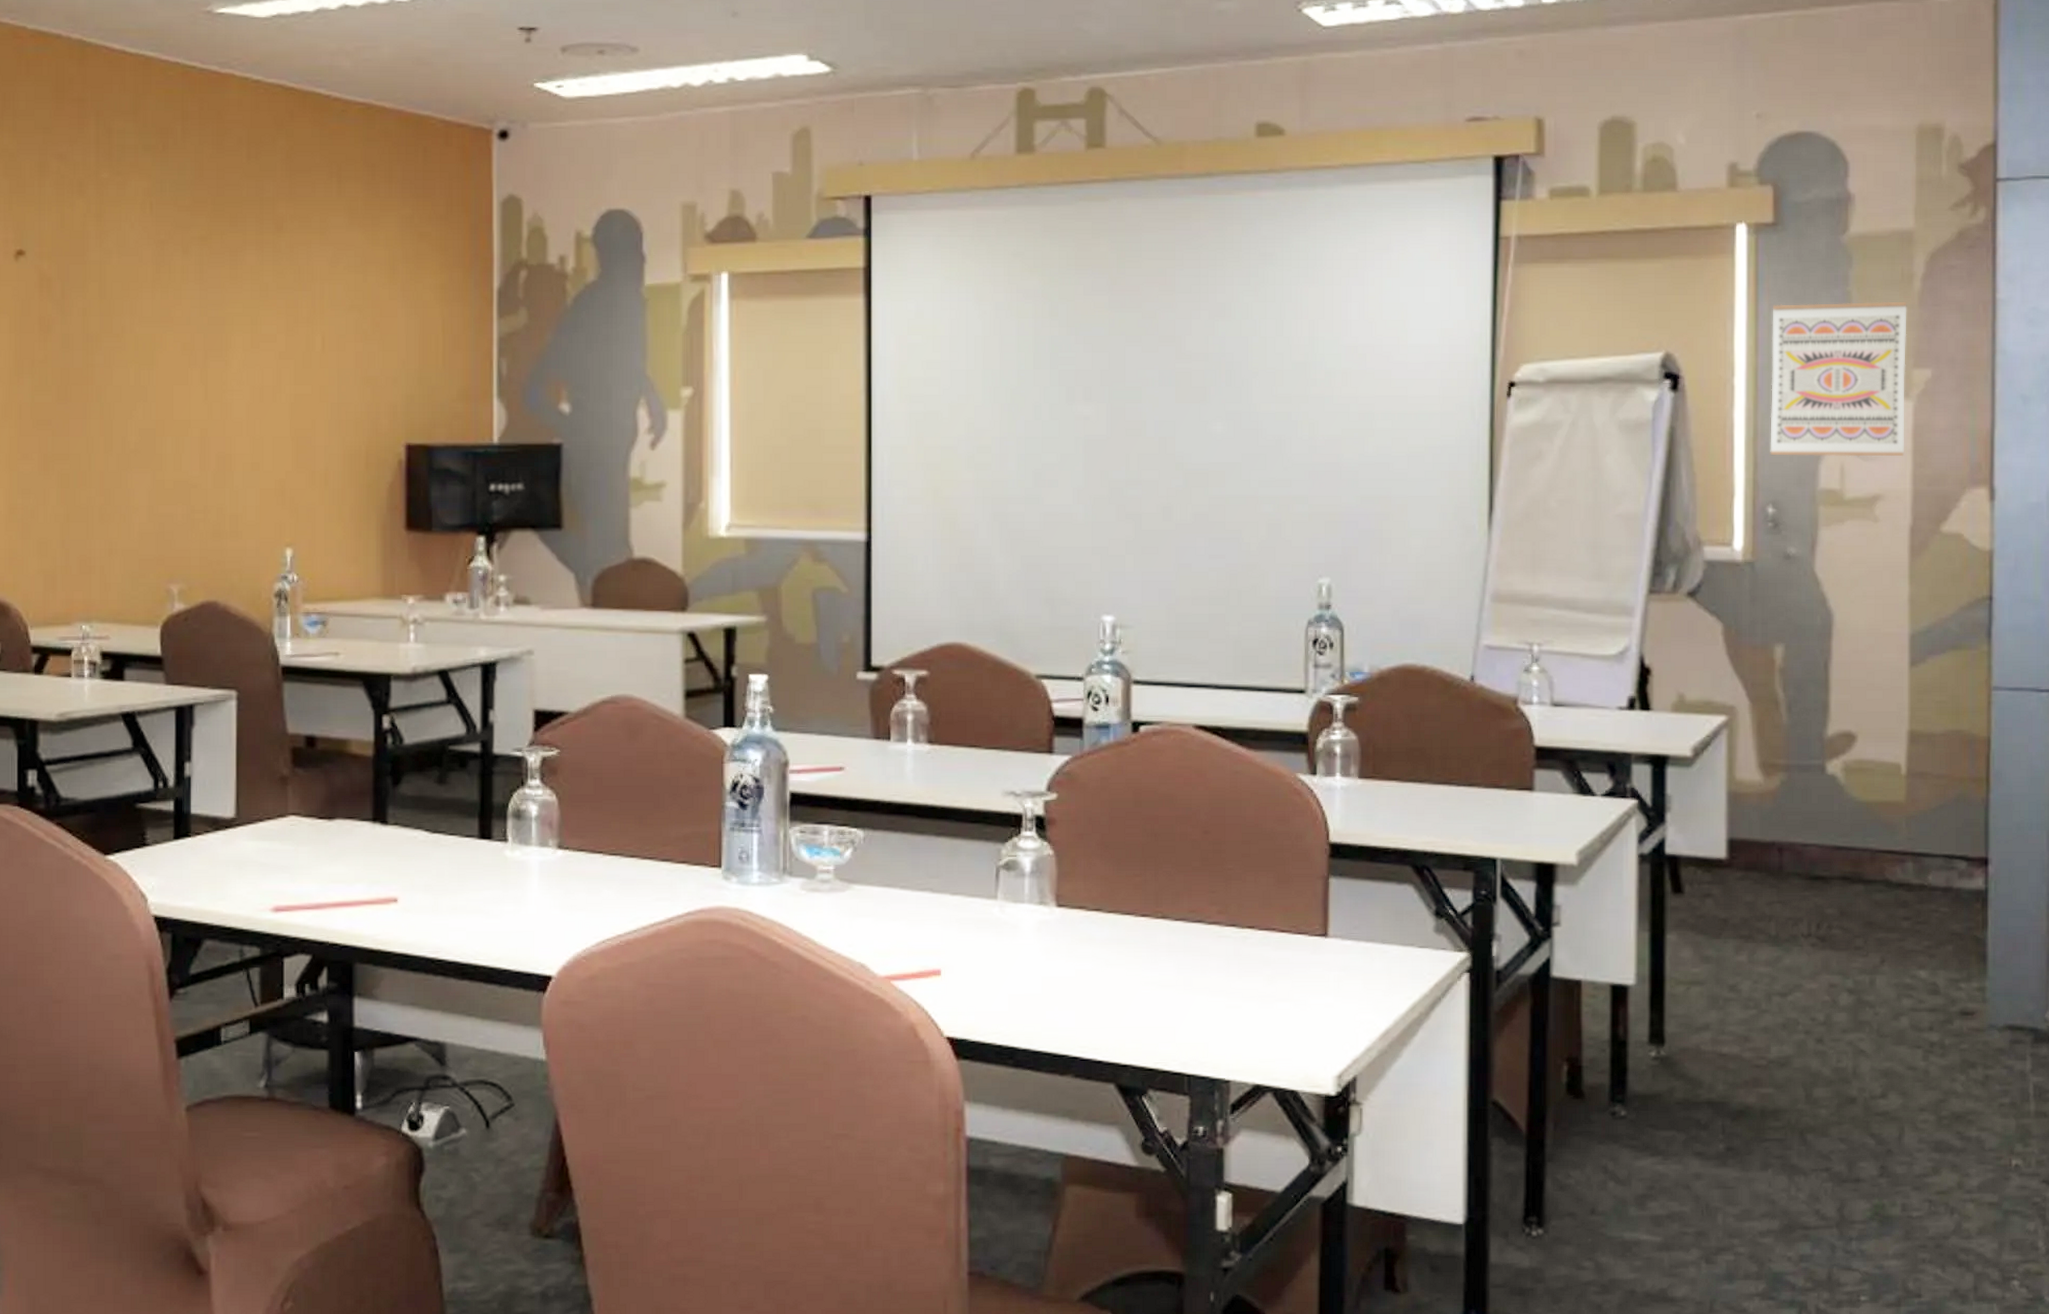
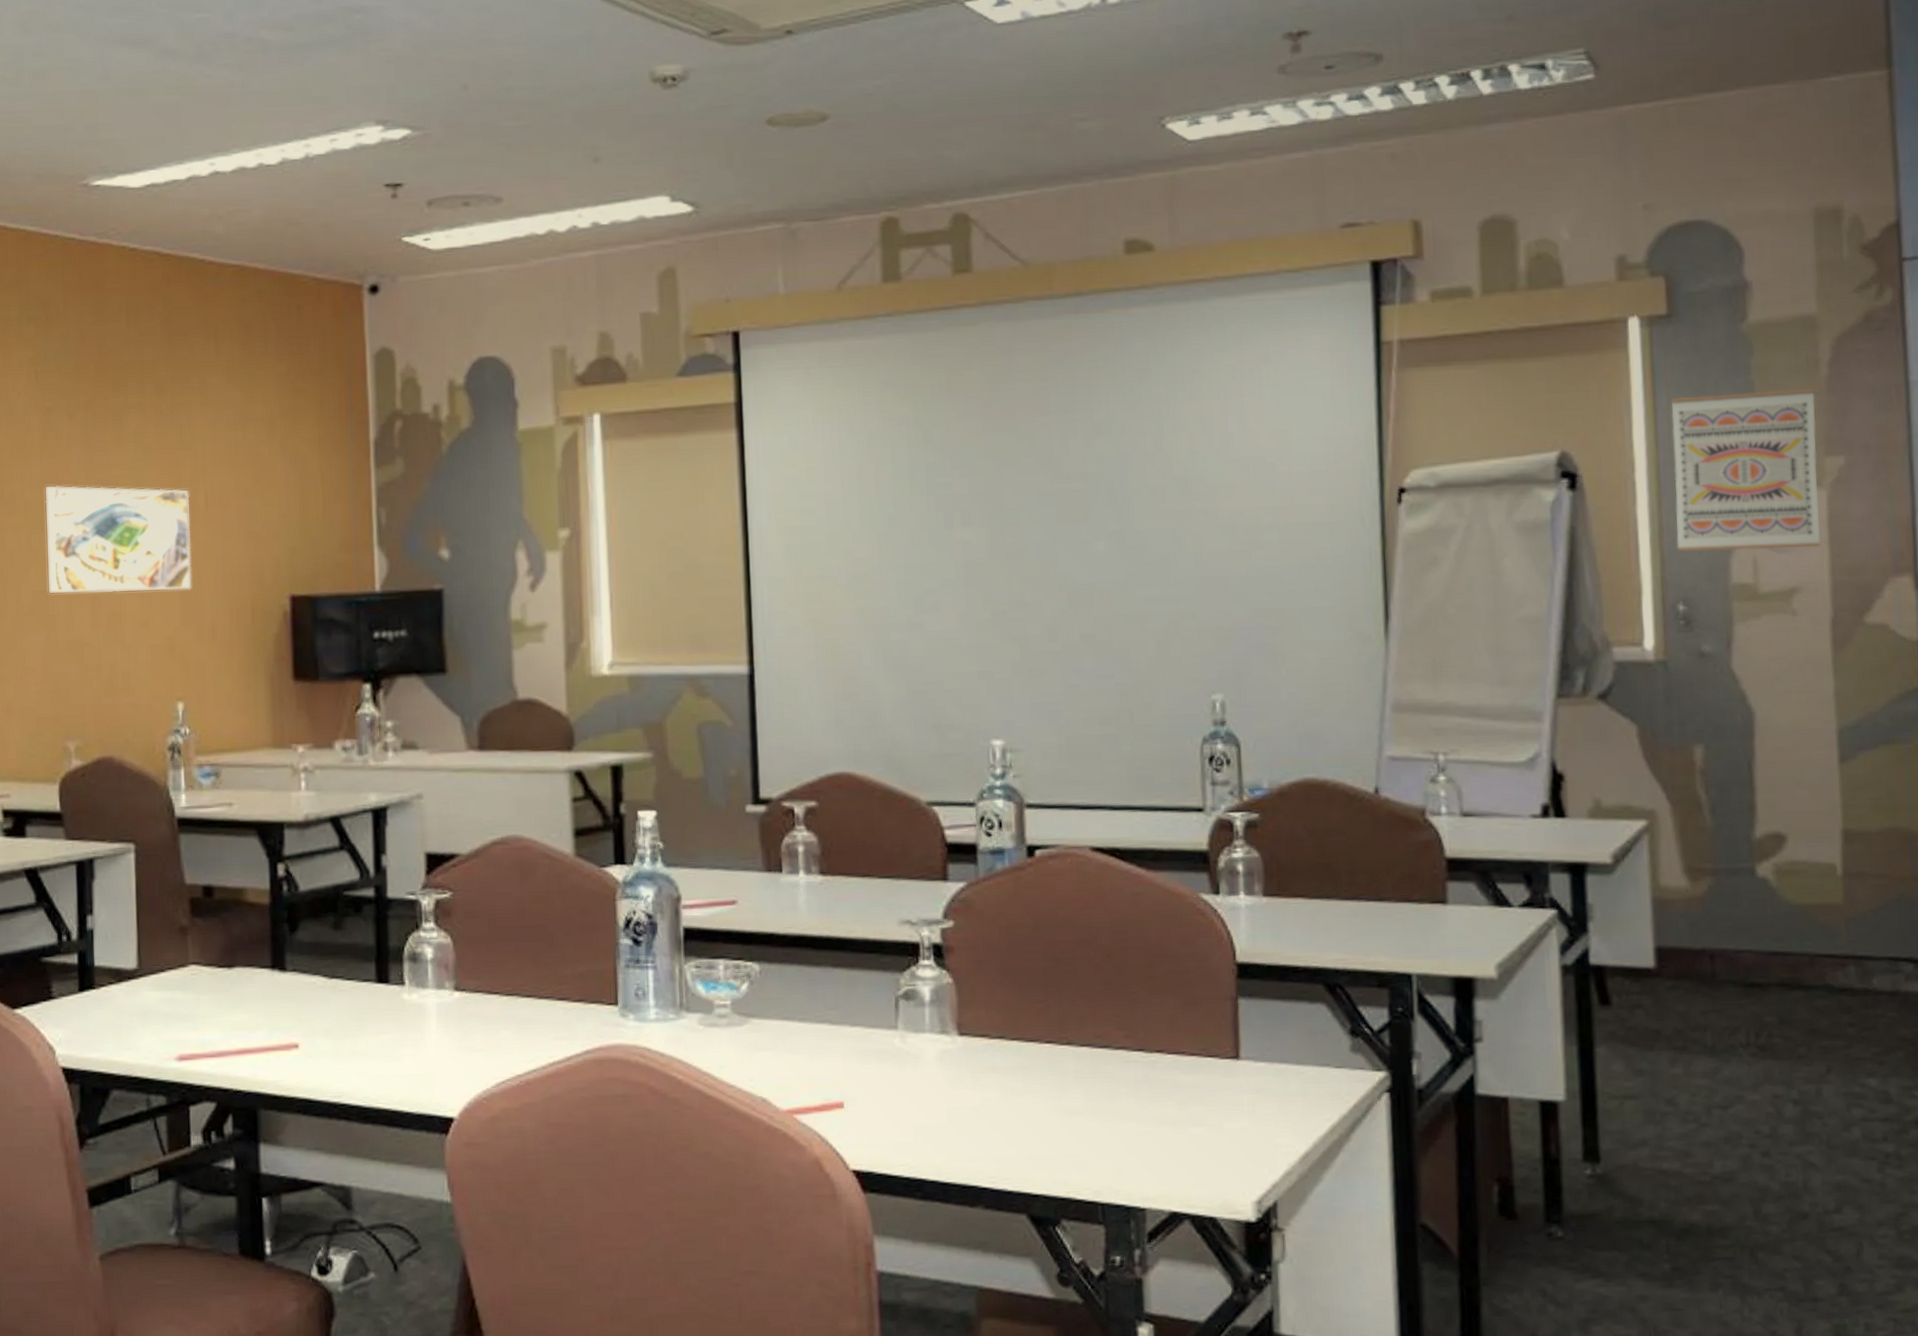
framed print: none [156,321,306,434] -> present [45,485,192,593]

